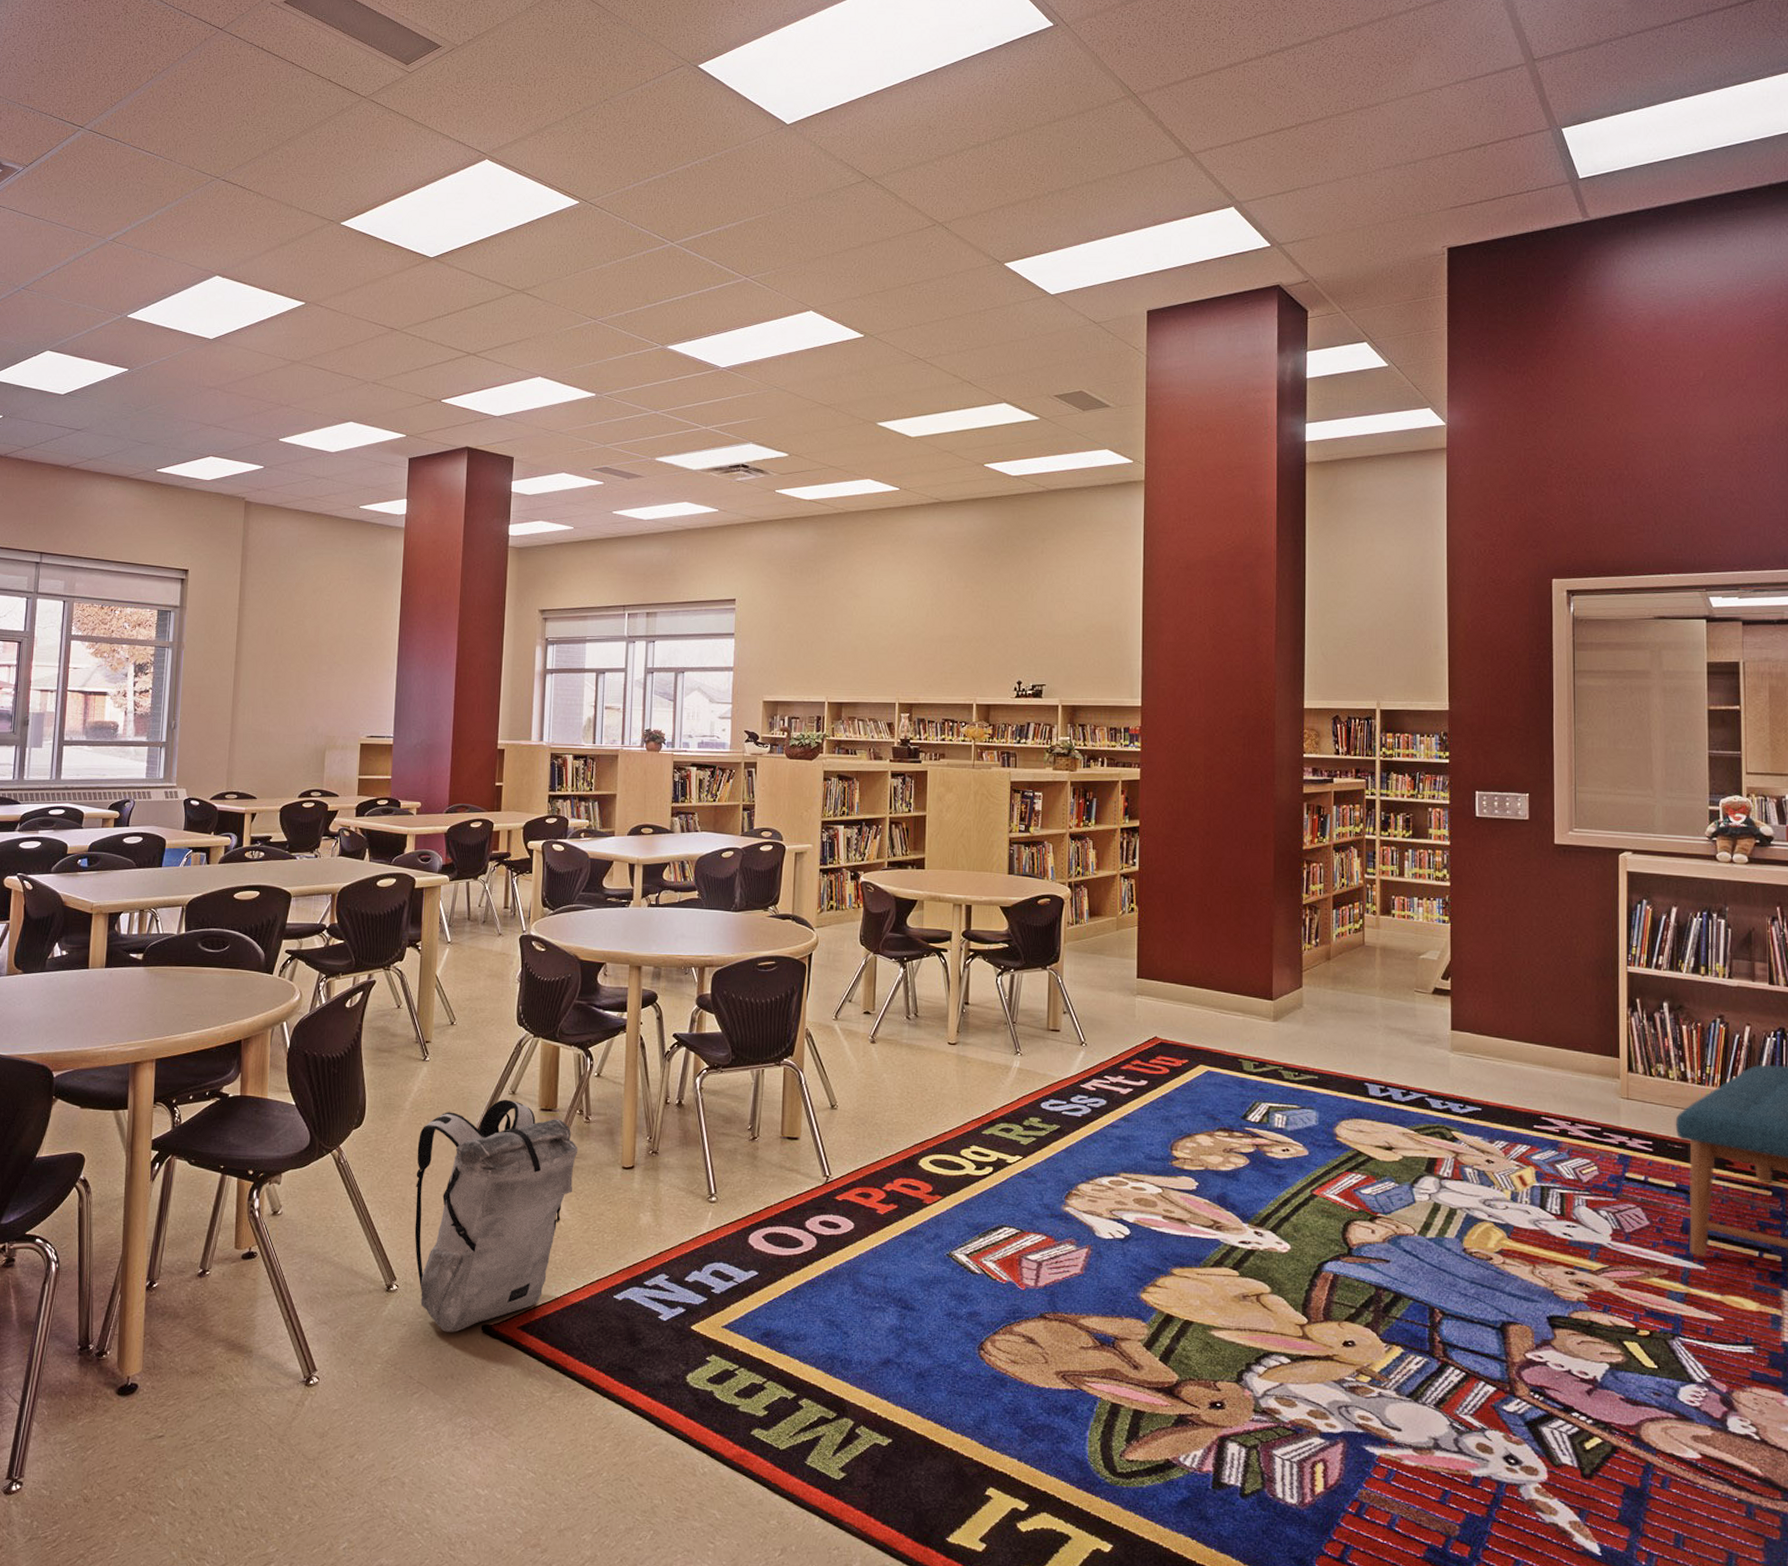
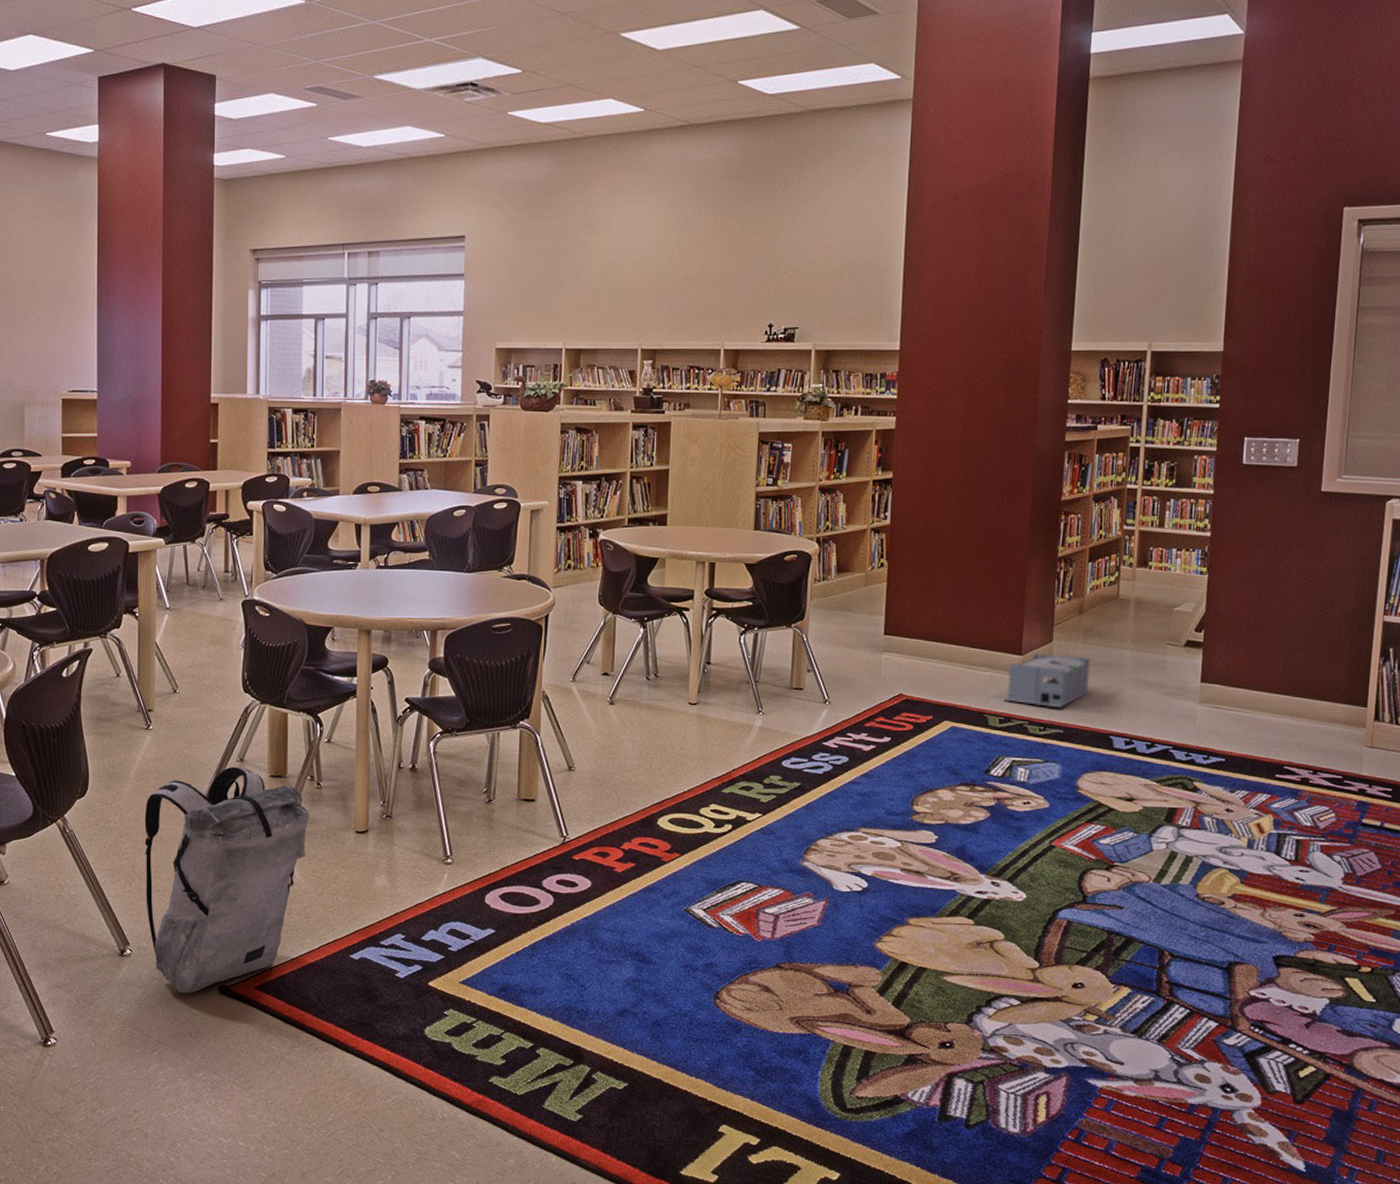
storage bin: none [1257,999,1340,1054] -> present [1003,653,1090,708]

